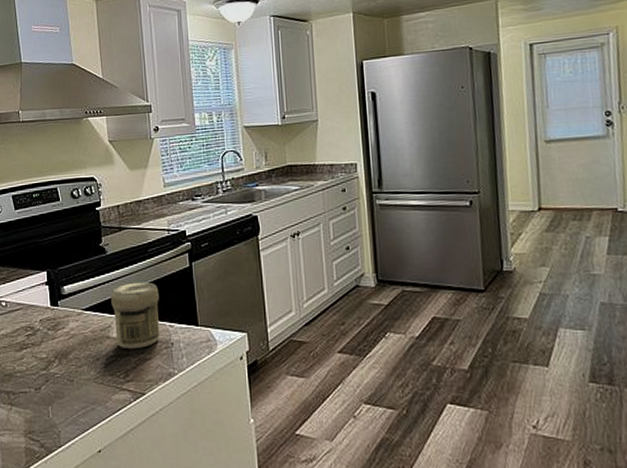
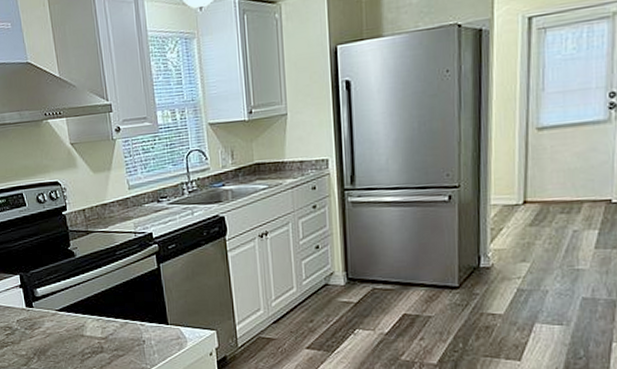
jar: present [111,282,160,350] -> none [82,283,132,347]

